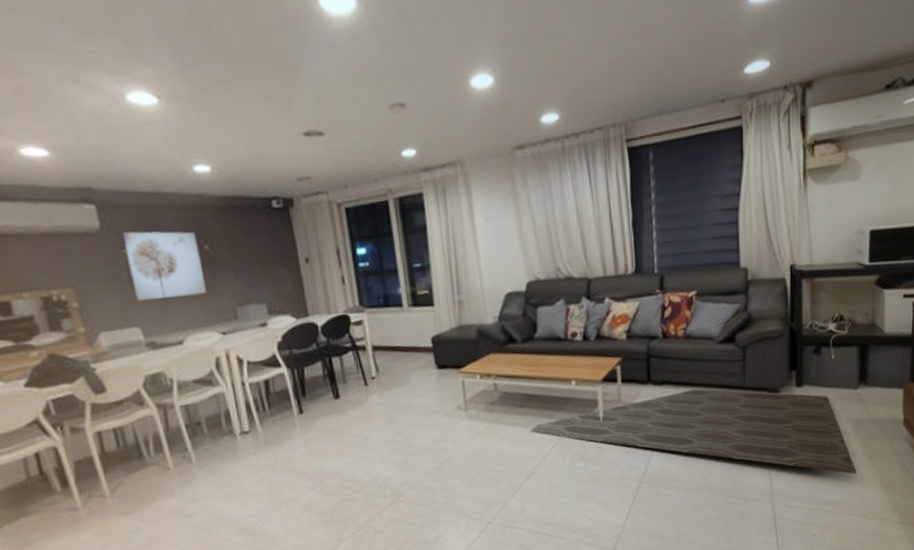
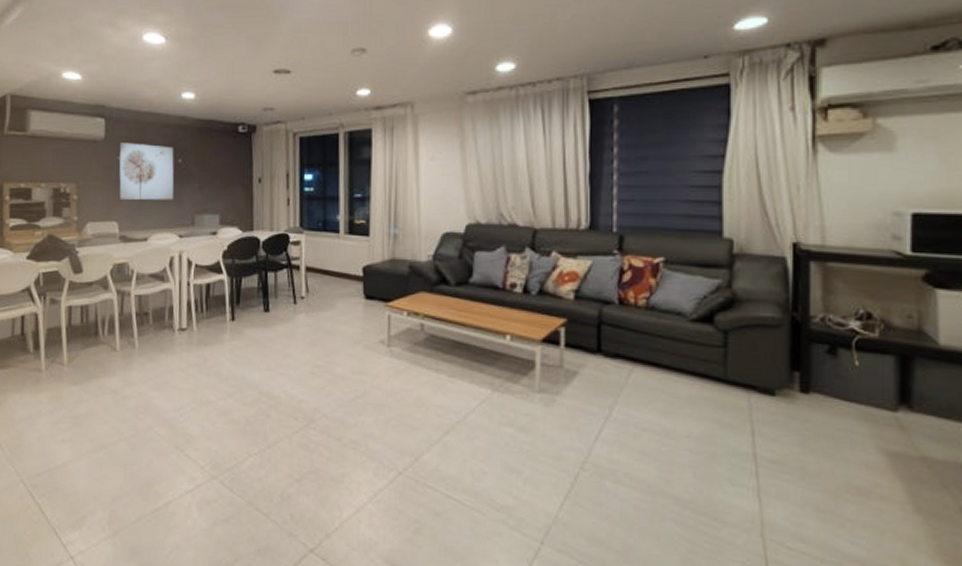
rug: present [529,388,858,475] -> none [454,369,898,529]

